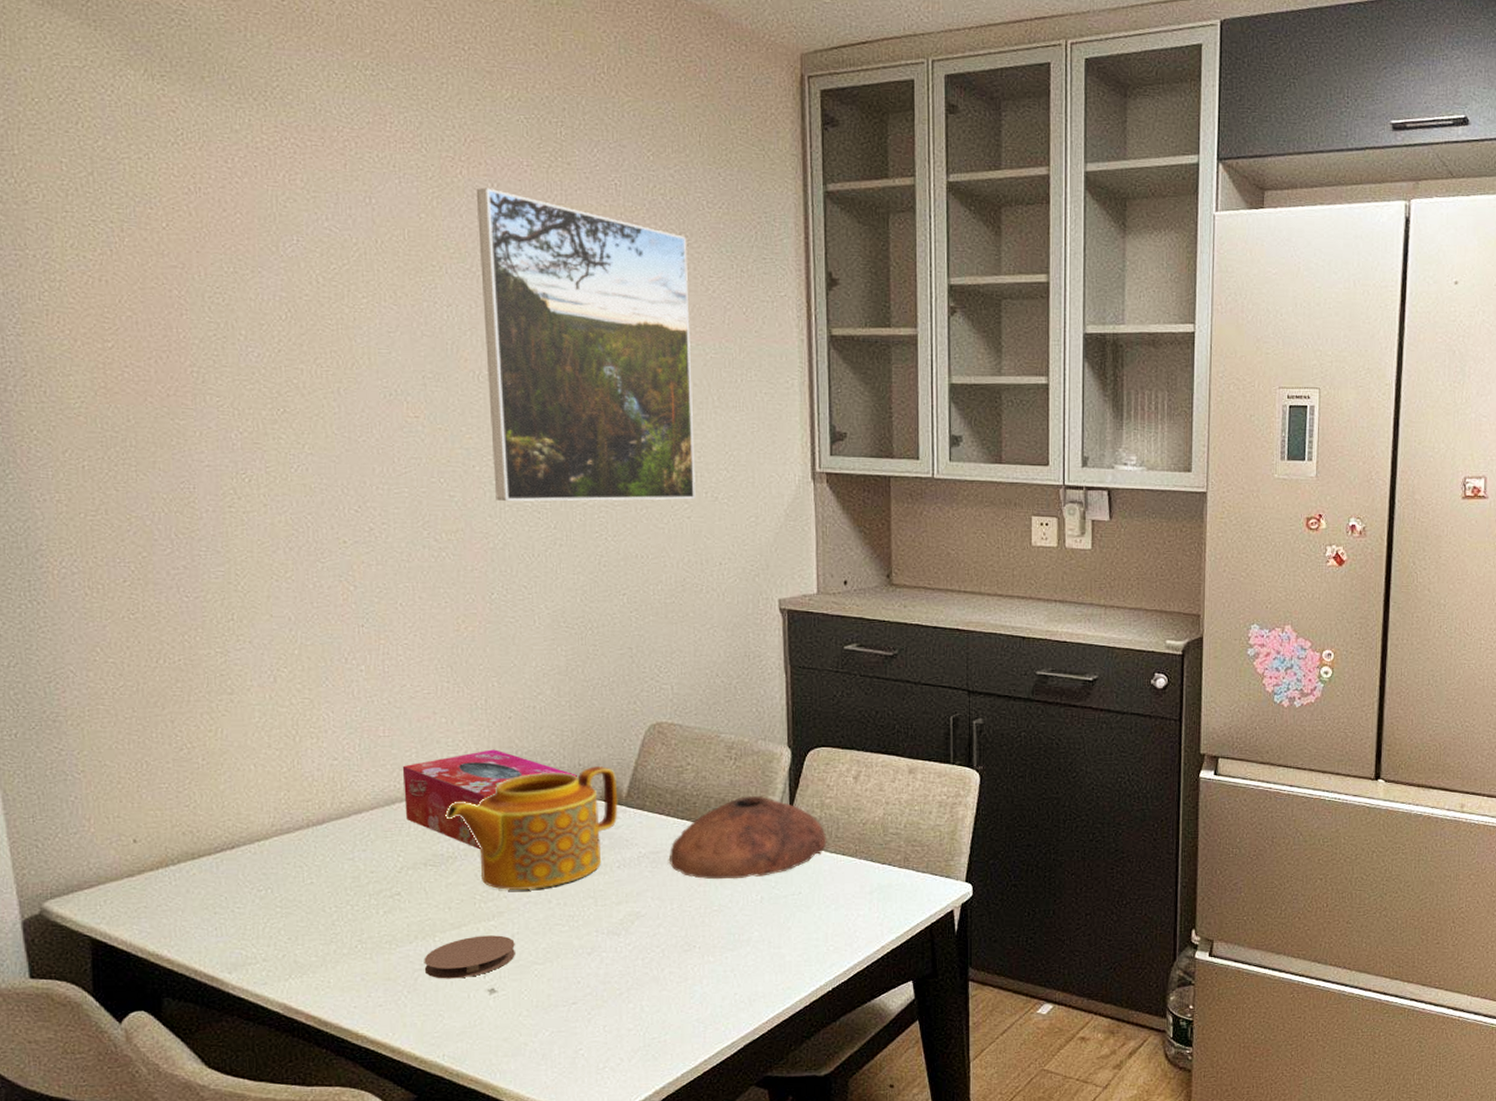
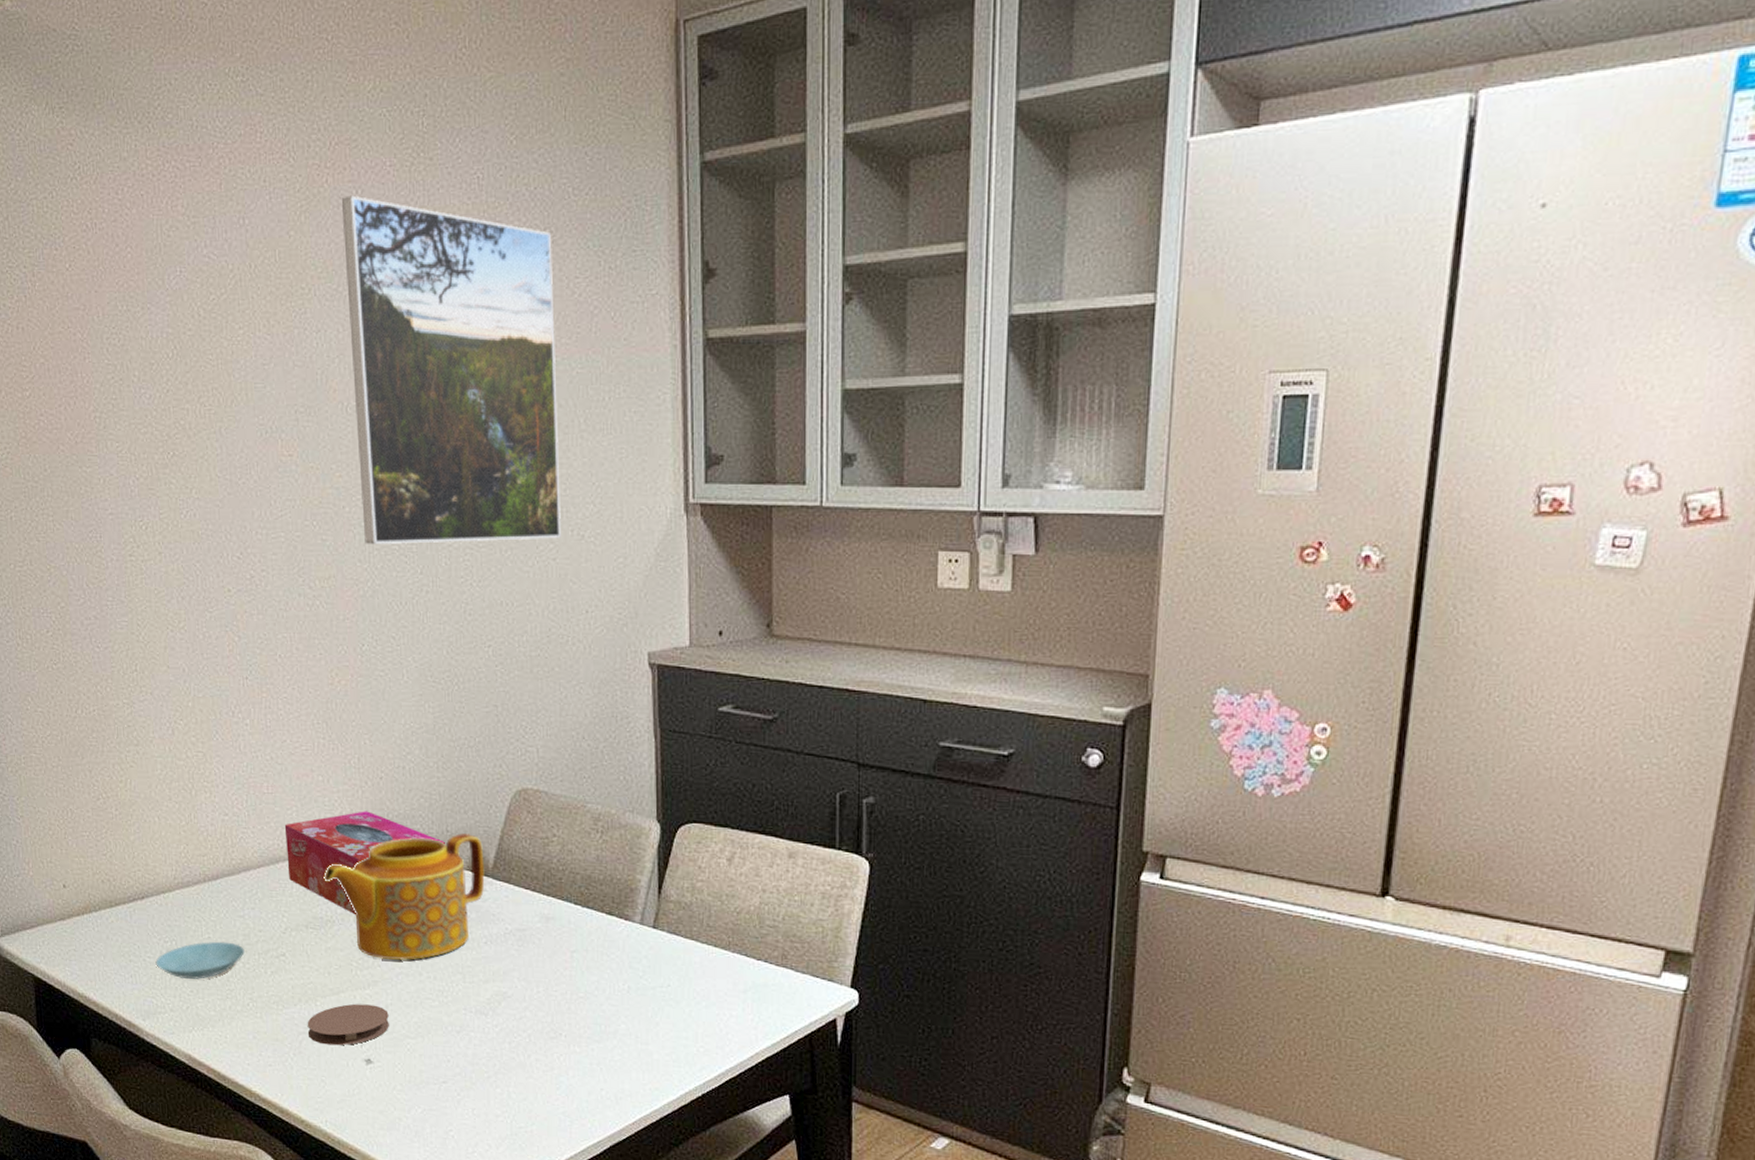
saucer: none [246,885,353,927] -> present [155,941,245,980]
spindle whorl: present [670,795,827,880] -> none [536,873,698,965]

